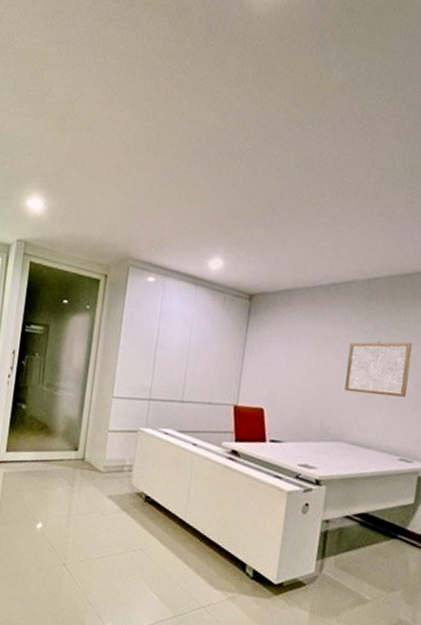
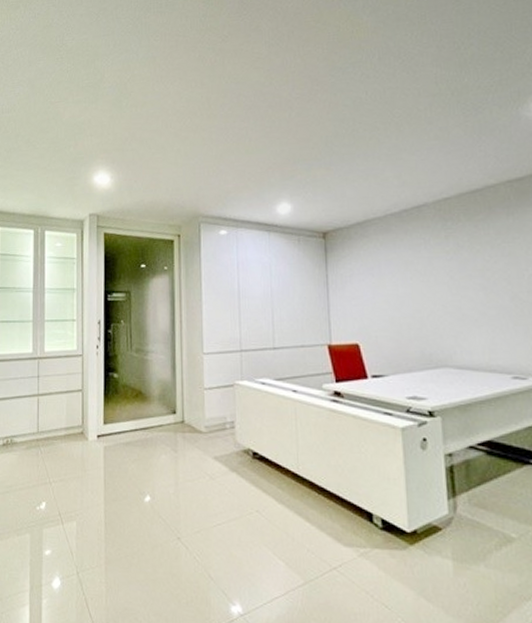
wall art: present [344,342,412,397] -> none [434,256,503,315]

